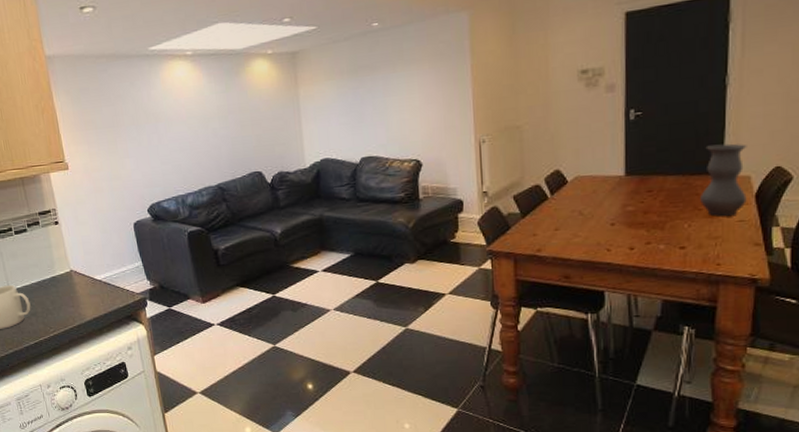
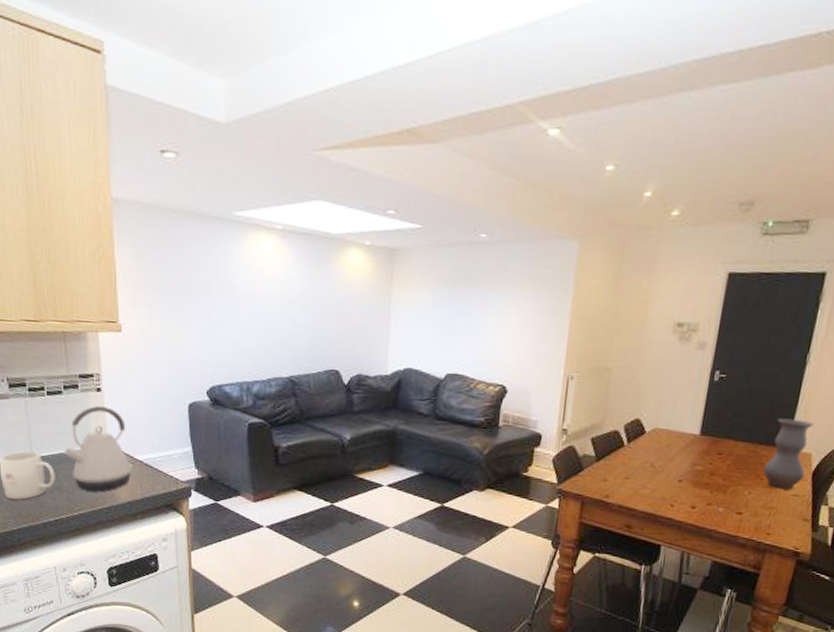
kettle: none [34,237,94,314] -> present [63,406,134,492]

